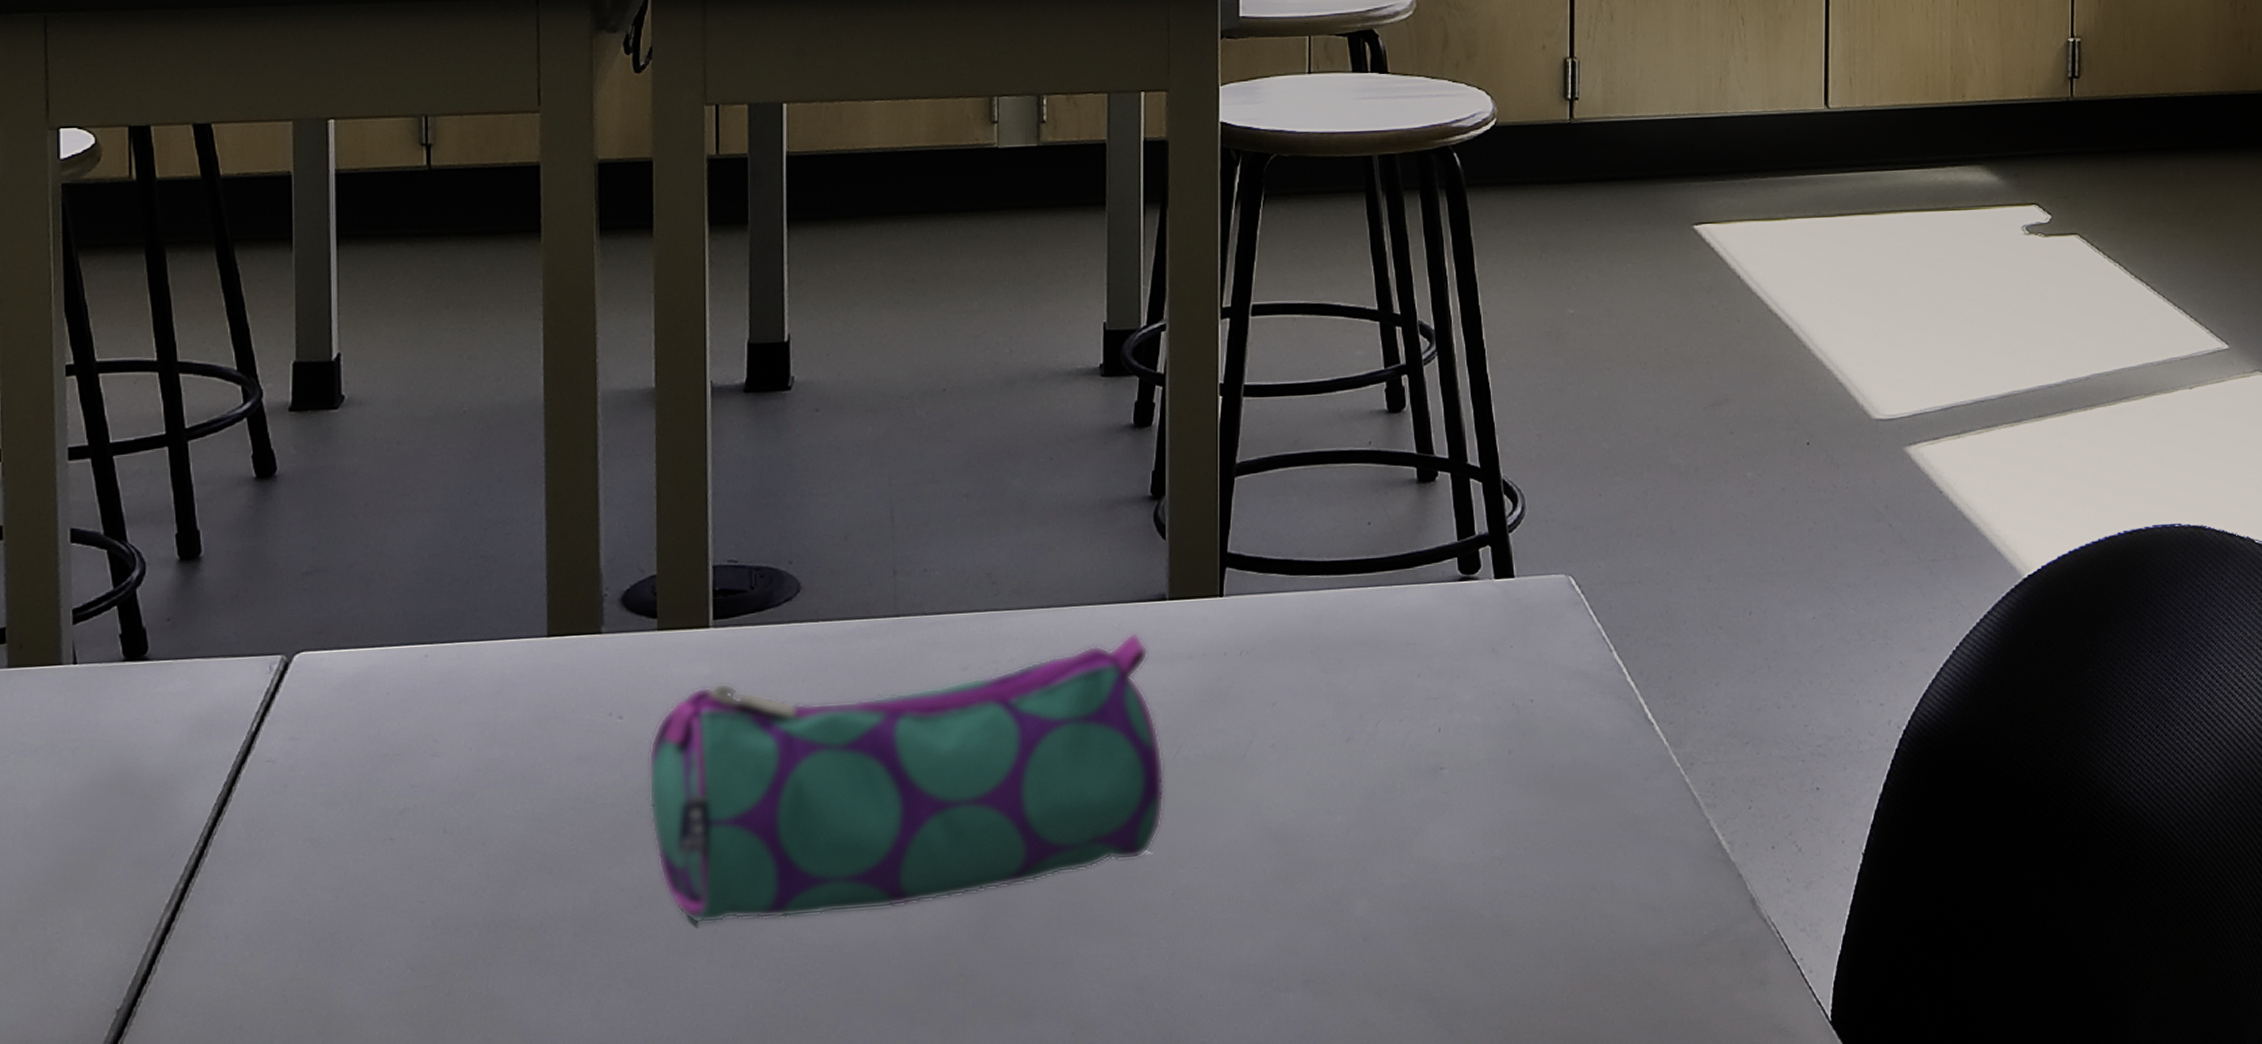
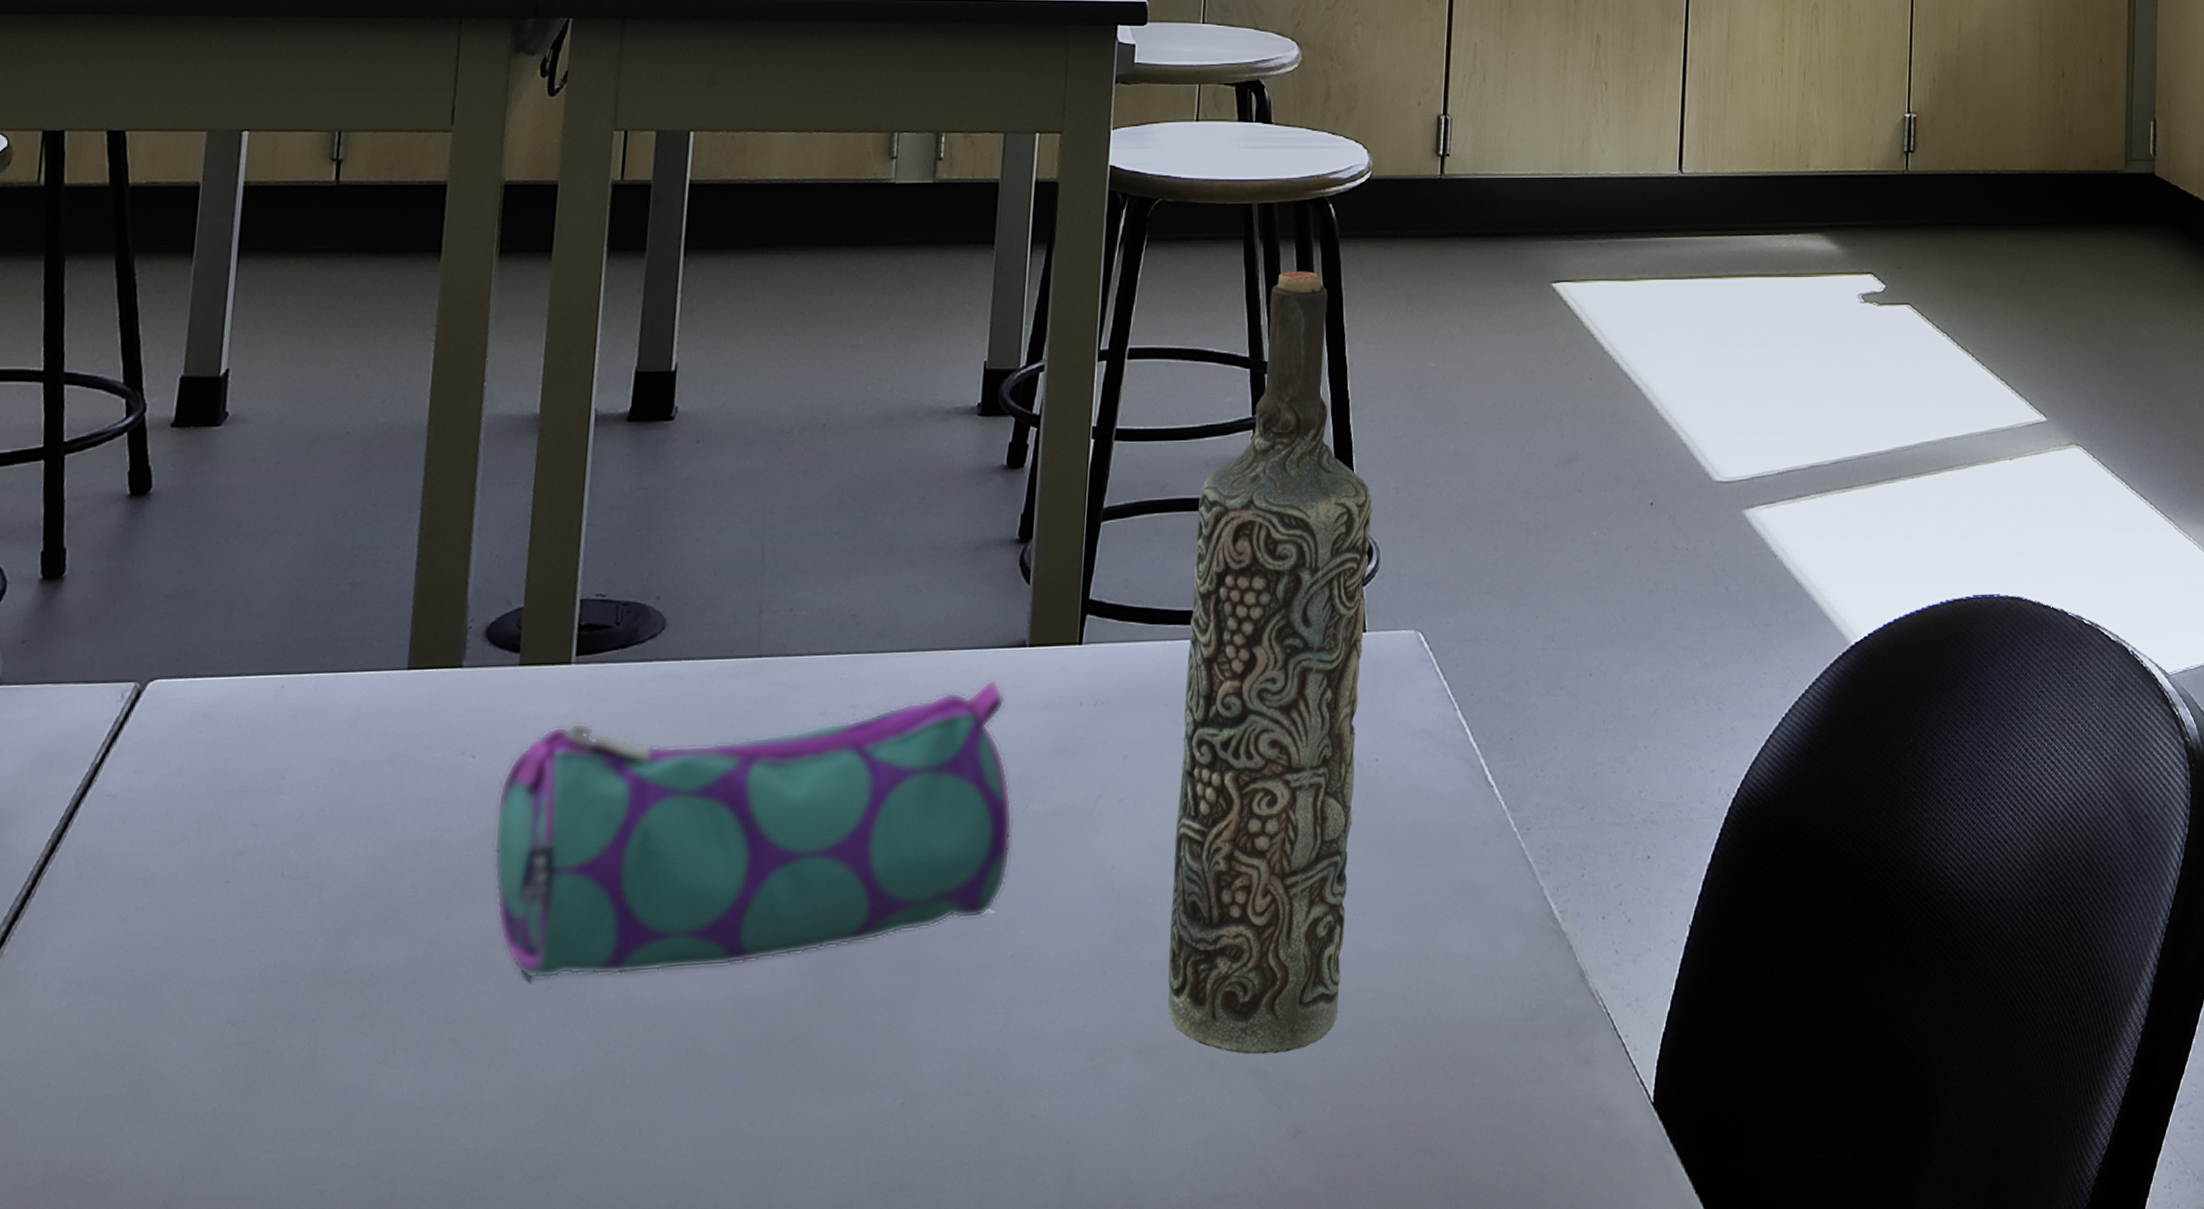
bottle: none [1330,222,1515,983] -> present [1167,271,1373,1055]

